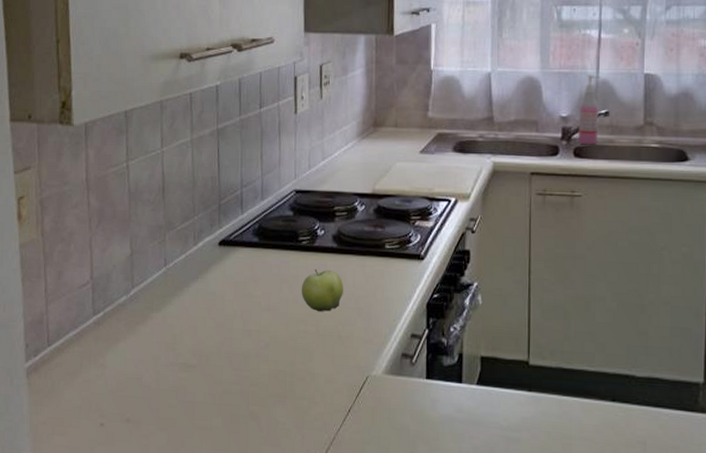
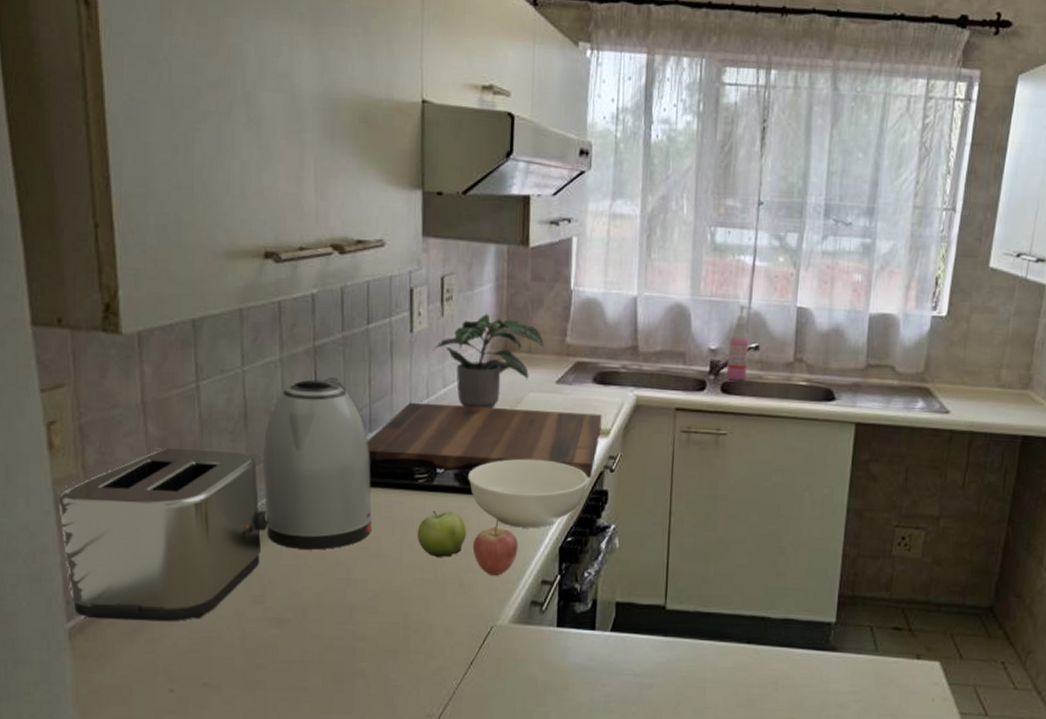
toaster: none [23,217,180,365] -> present [58,448,268,622]
kettle: none [176,155,264,304] -> present [263,377,373,550]
cutting board: none [259,173,462,239] -> present [367,402,602,478]
potted plant: none [313,94,409,178] -> present [433,313,544,409]
bowl: none [344,221,451,286] -> present [468,458,588,528]
fruit: none [349,278,390,329] -> present [472,520,519,576]

